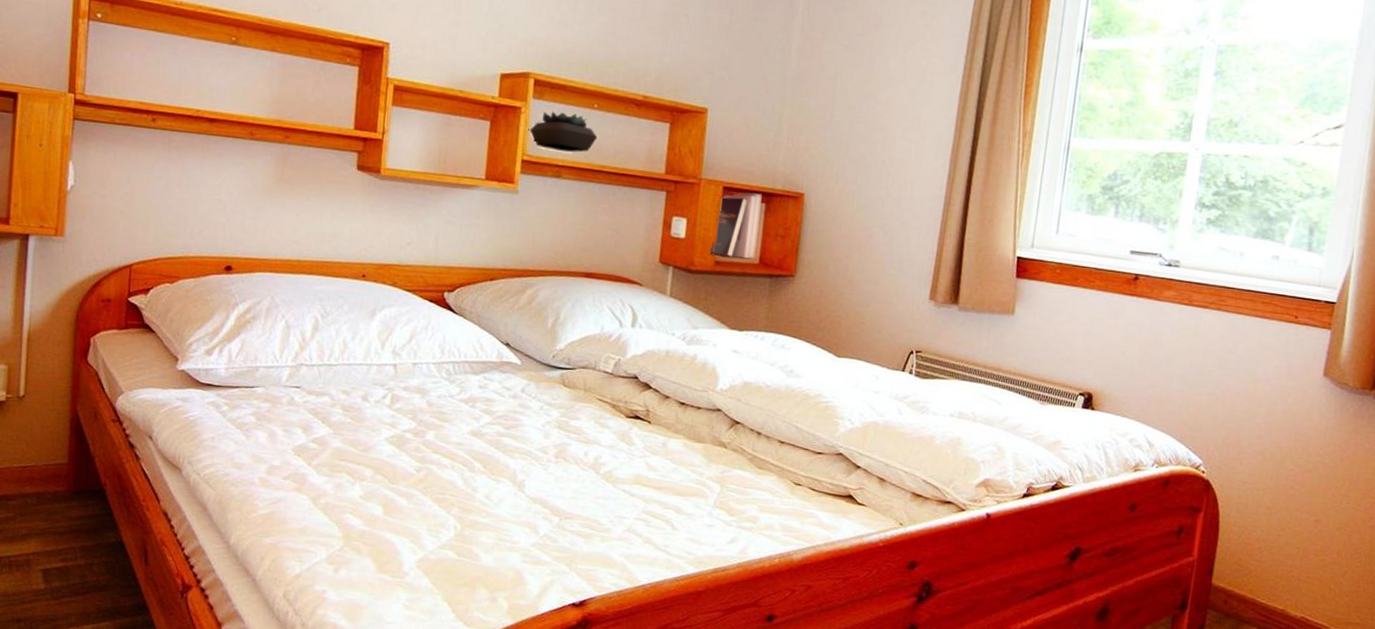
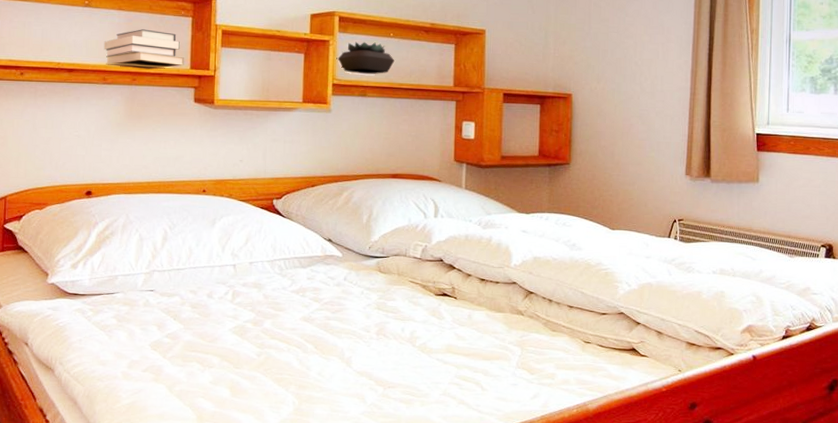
books: none [252,76,349,127] -> present [103,29,185,69]
books: present [708,192,762,260] -> none [495,96,537,153]

